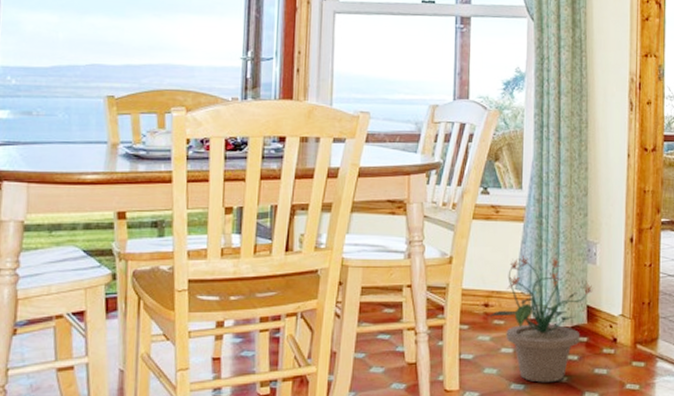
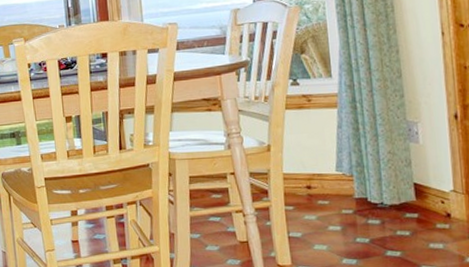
potted plant: present [488,256,593,383] -> none [311,139,419,258]

